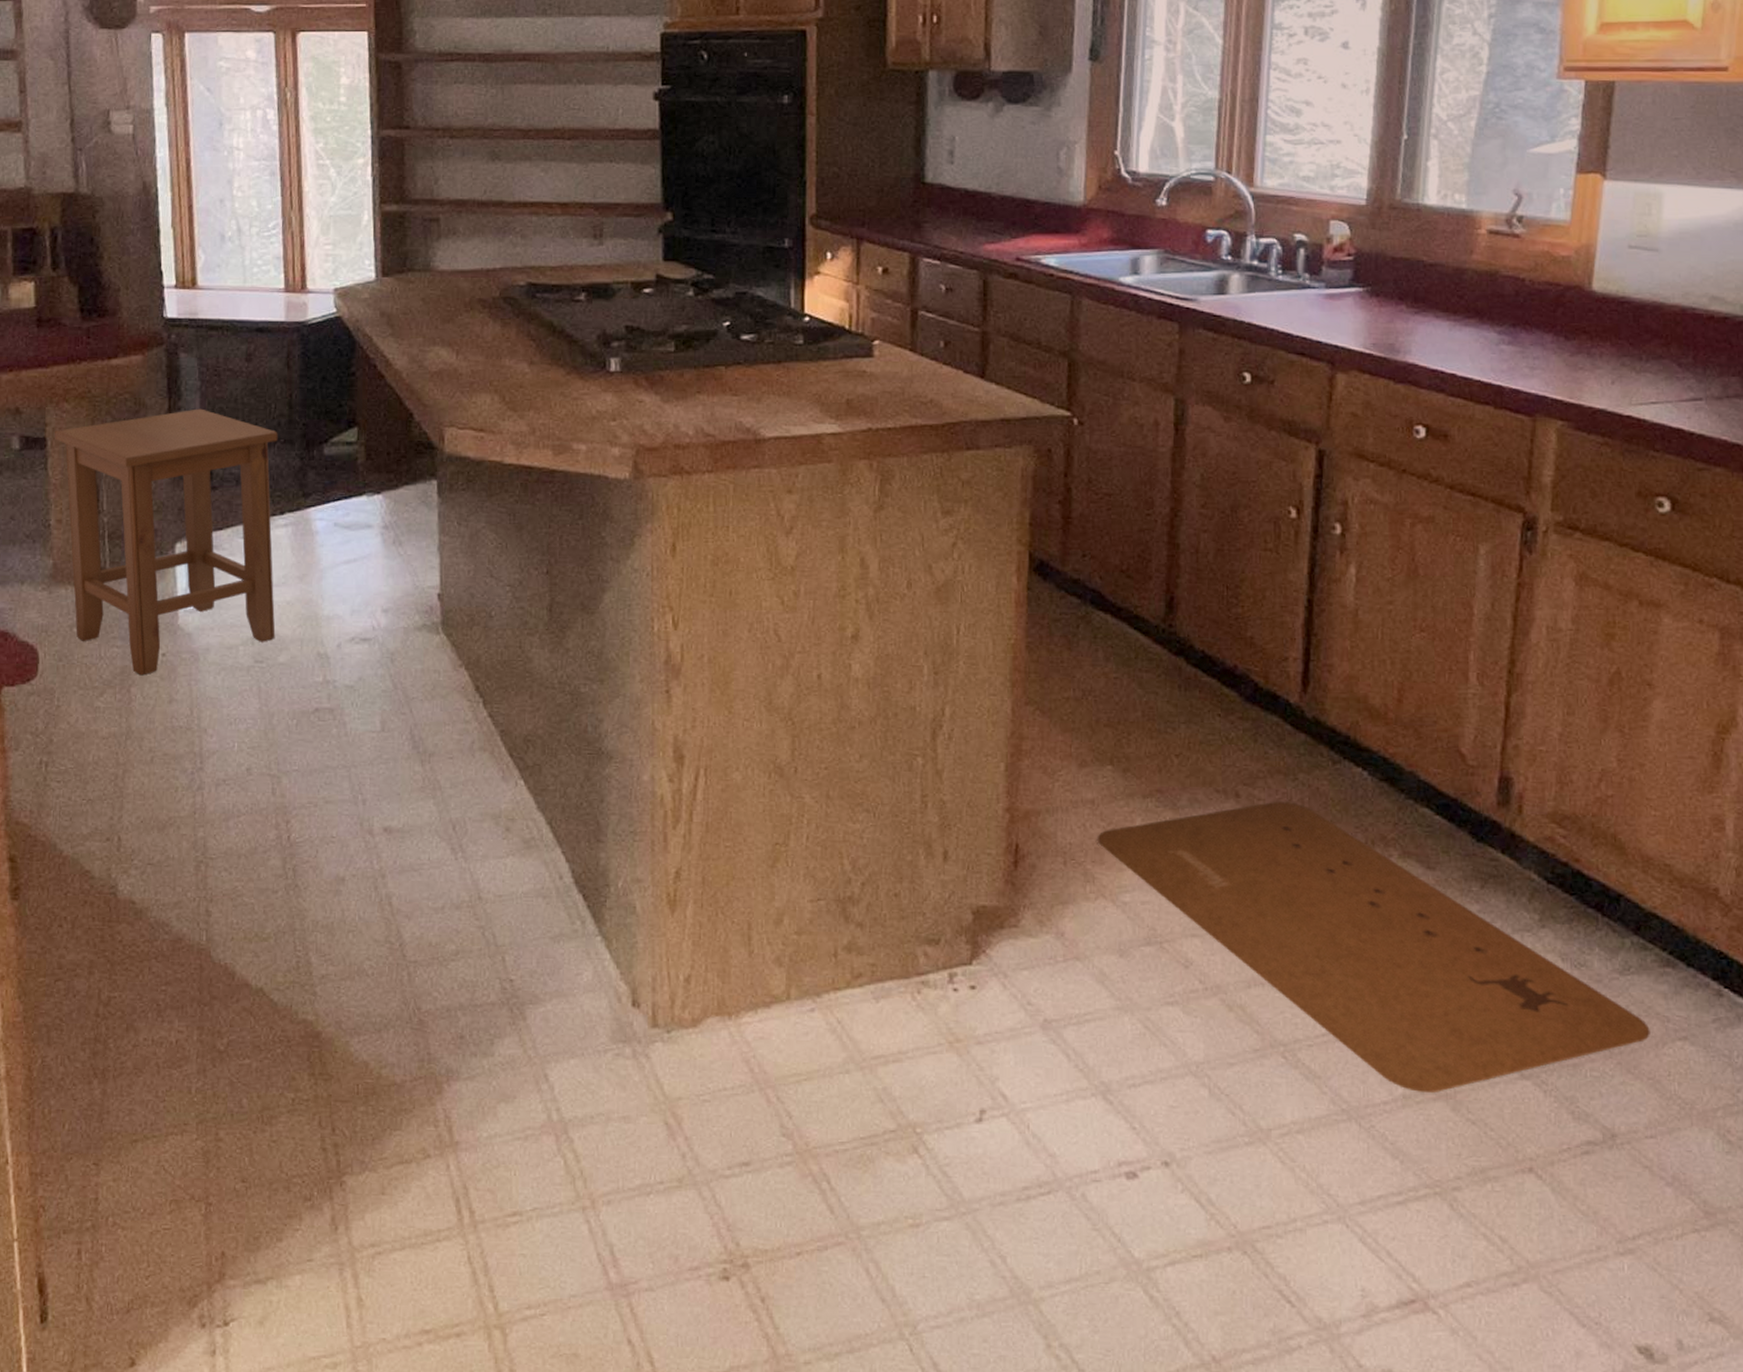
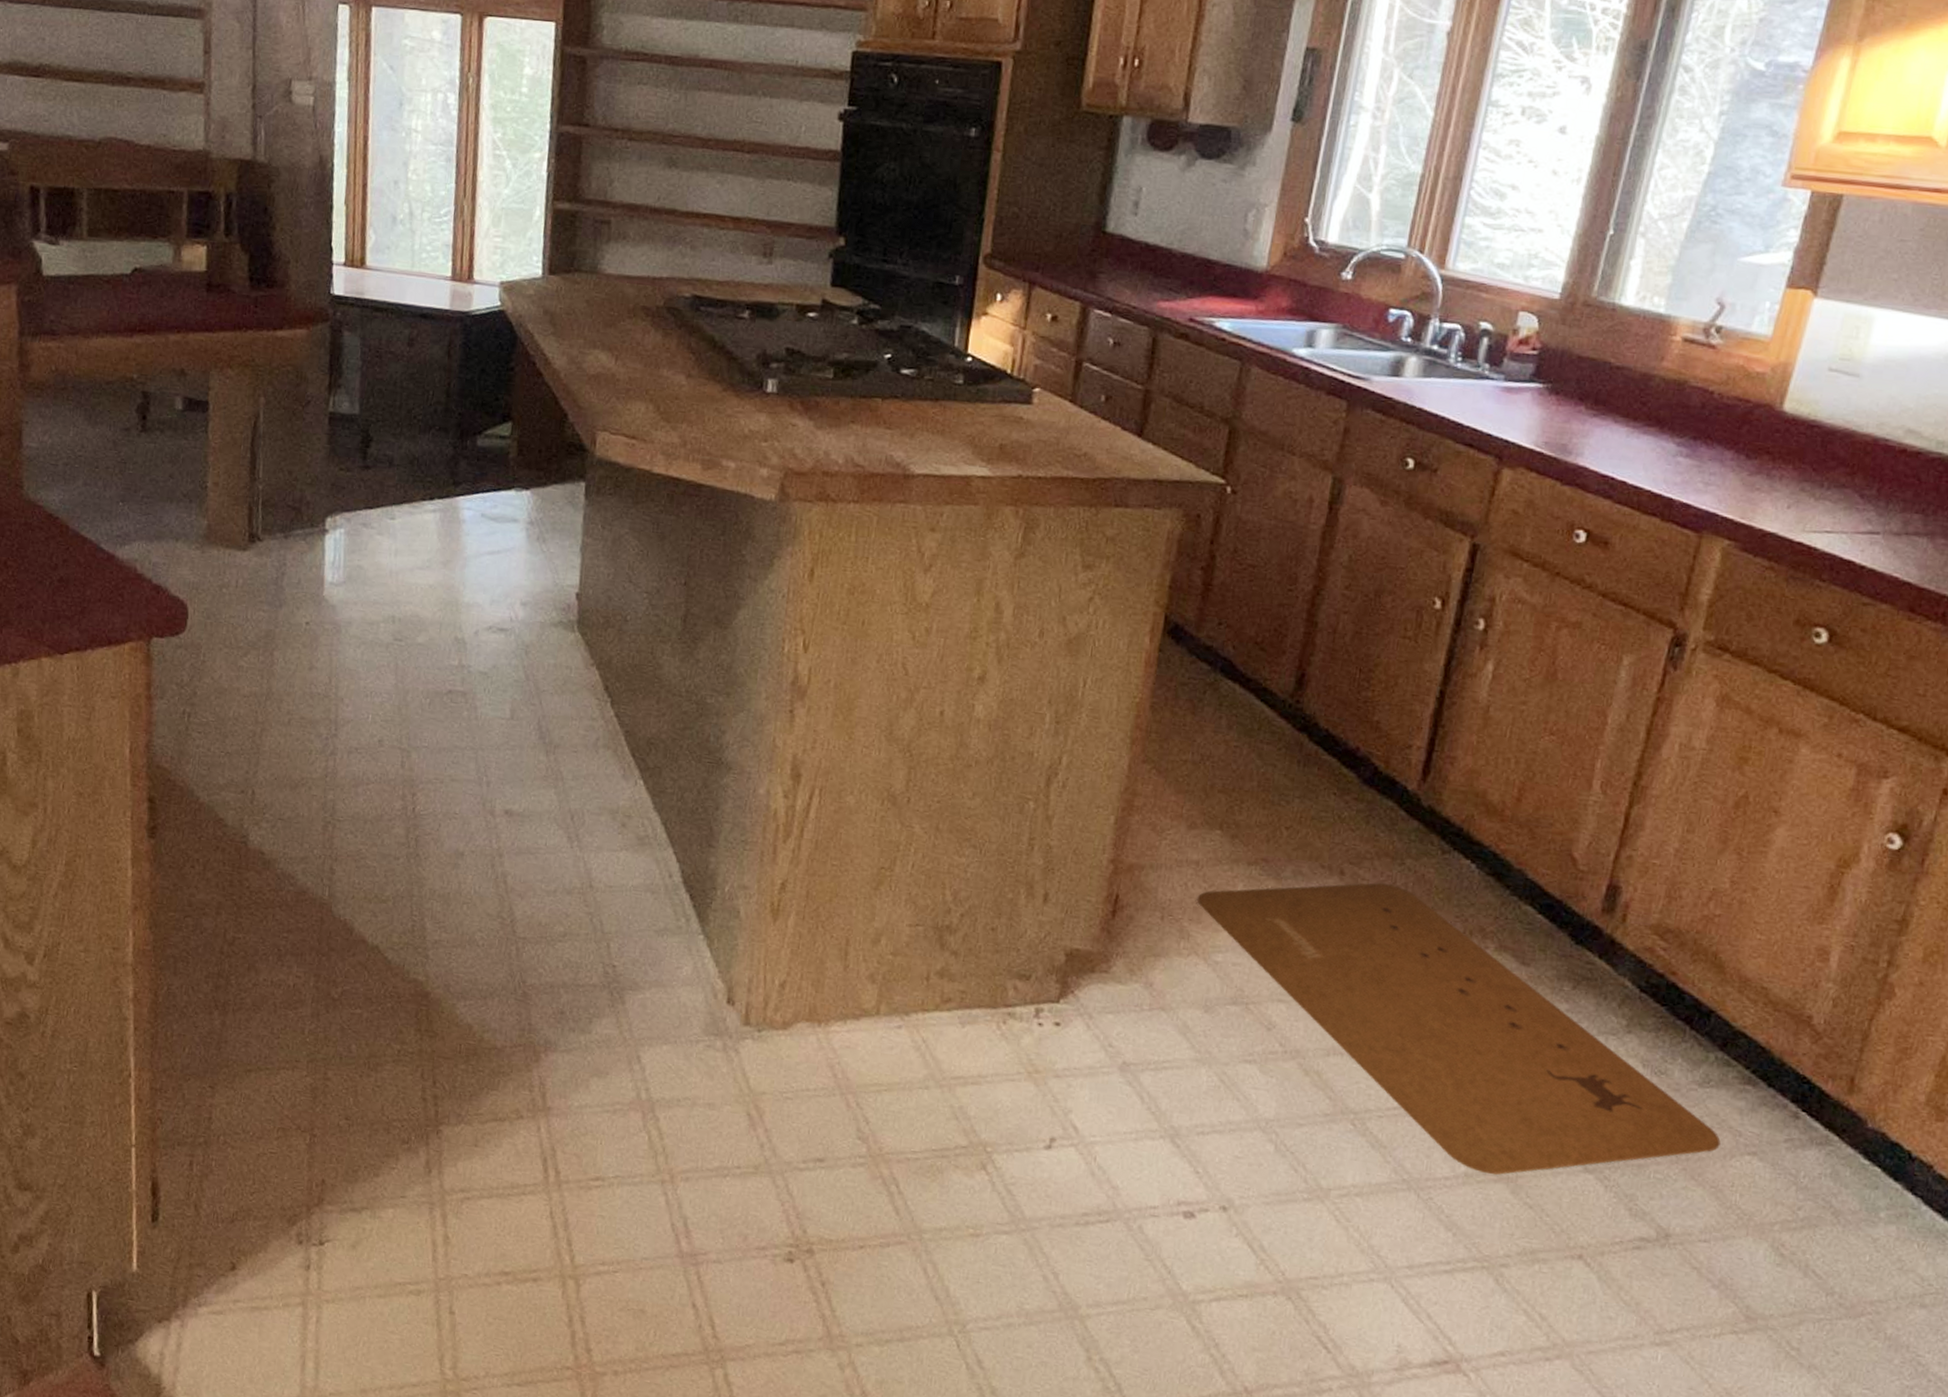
stool: present [55,408,278,676] -> none [216,387,434,641]

